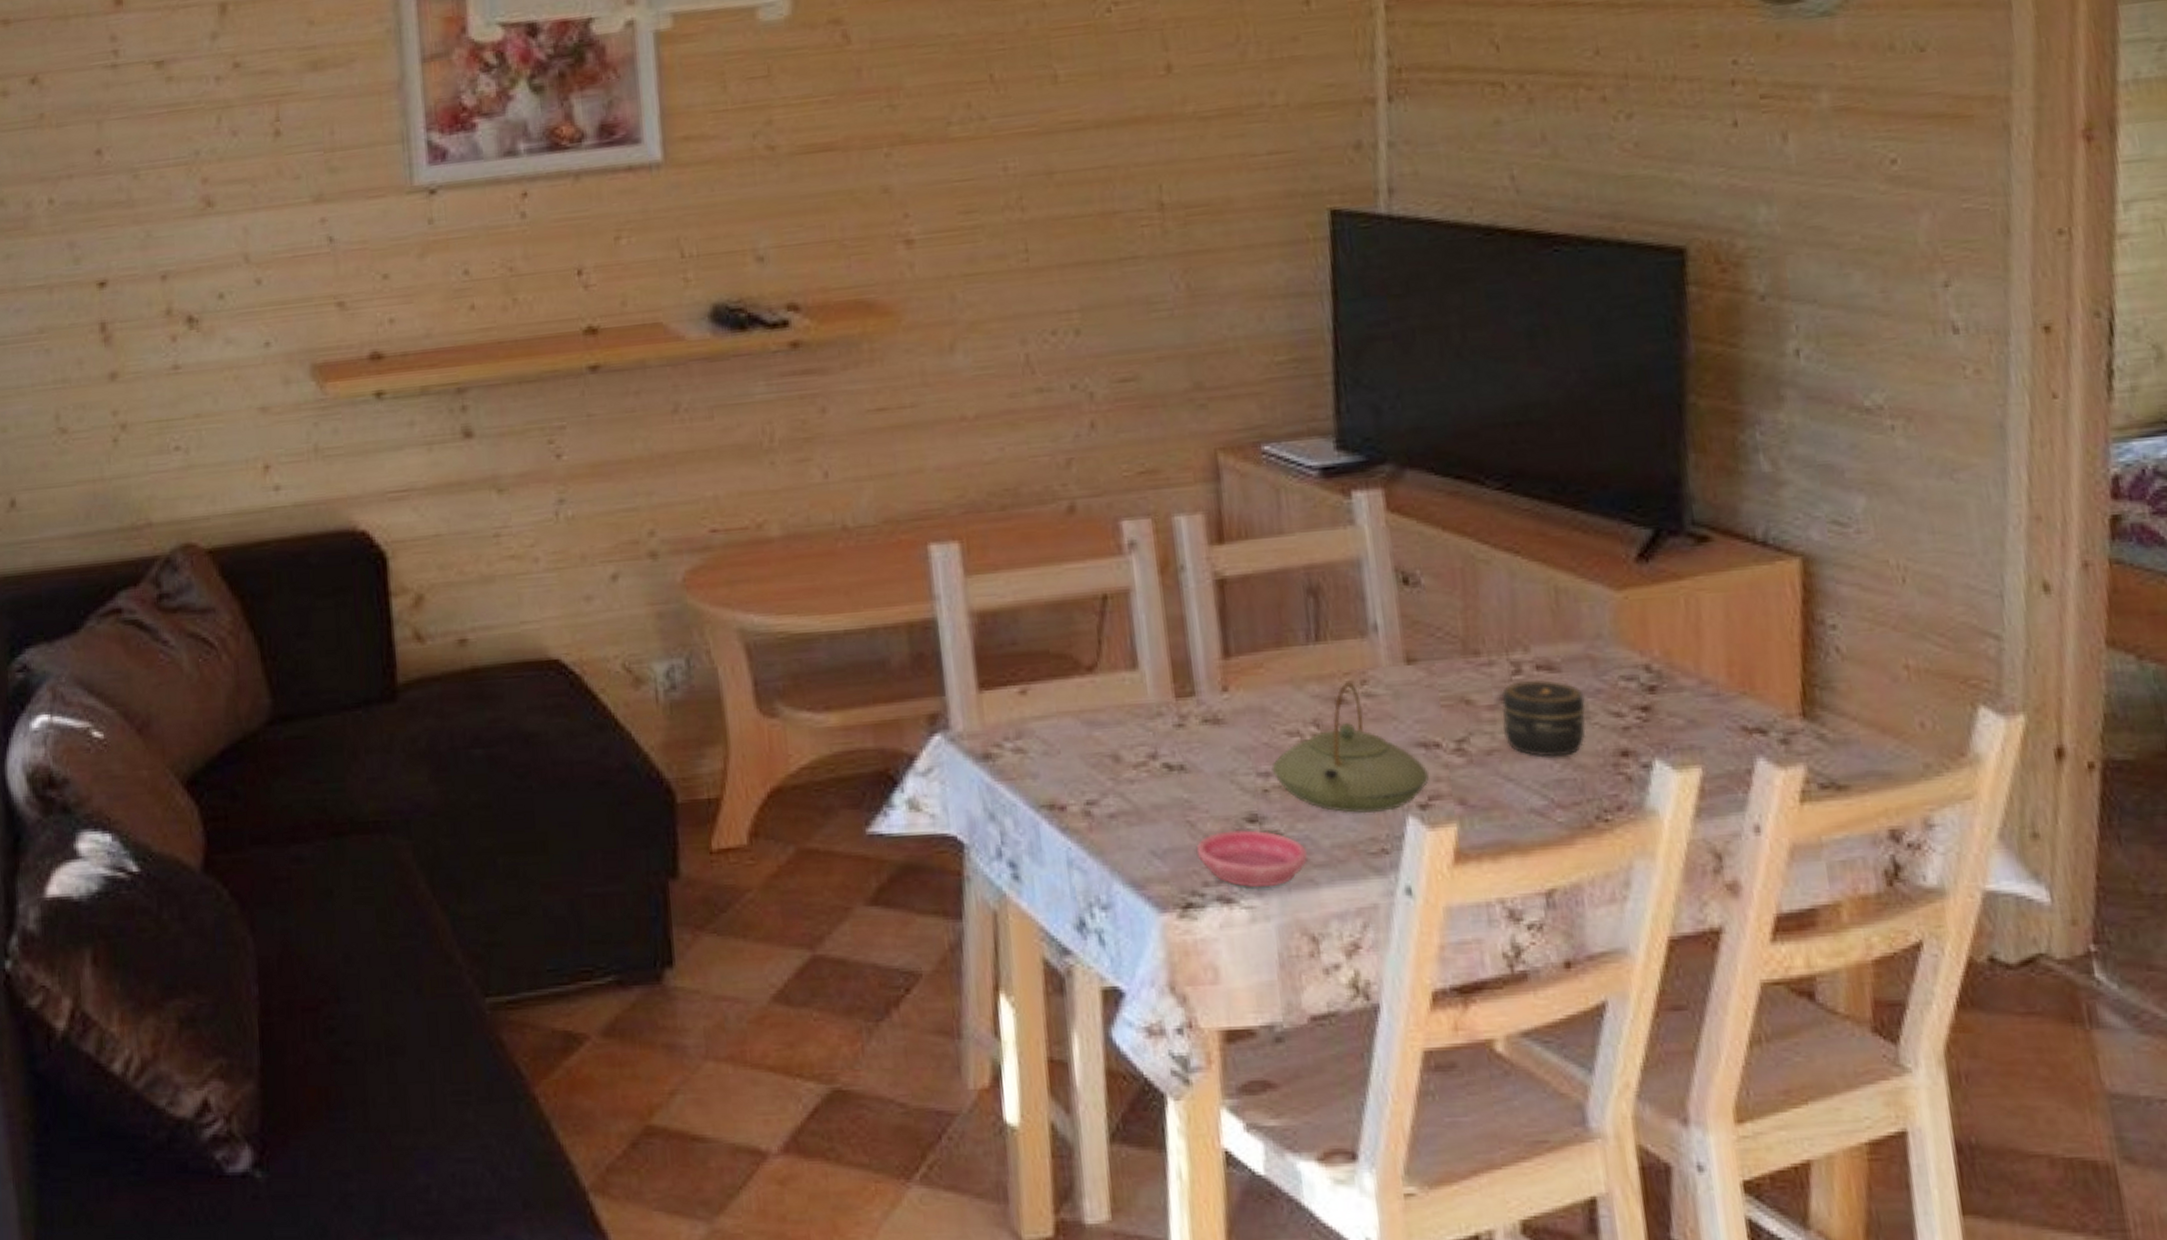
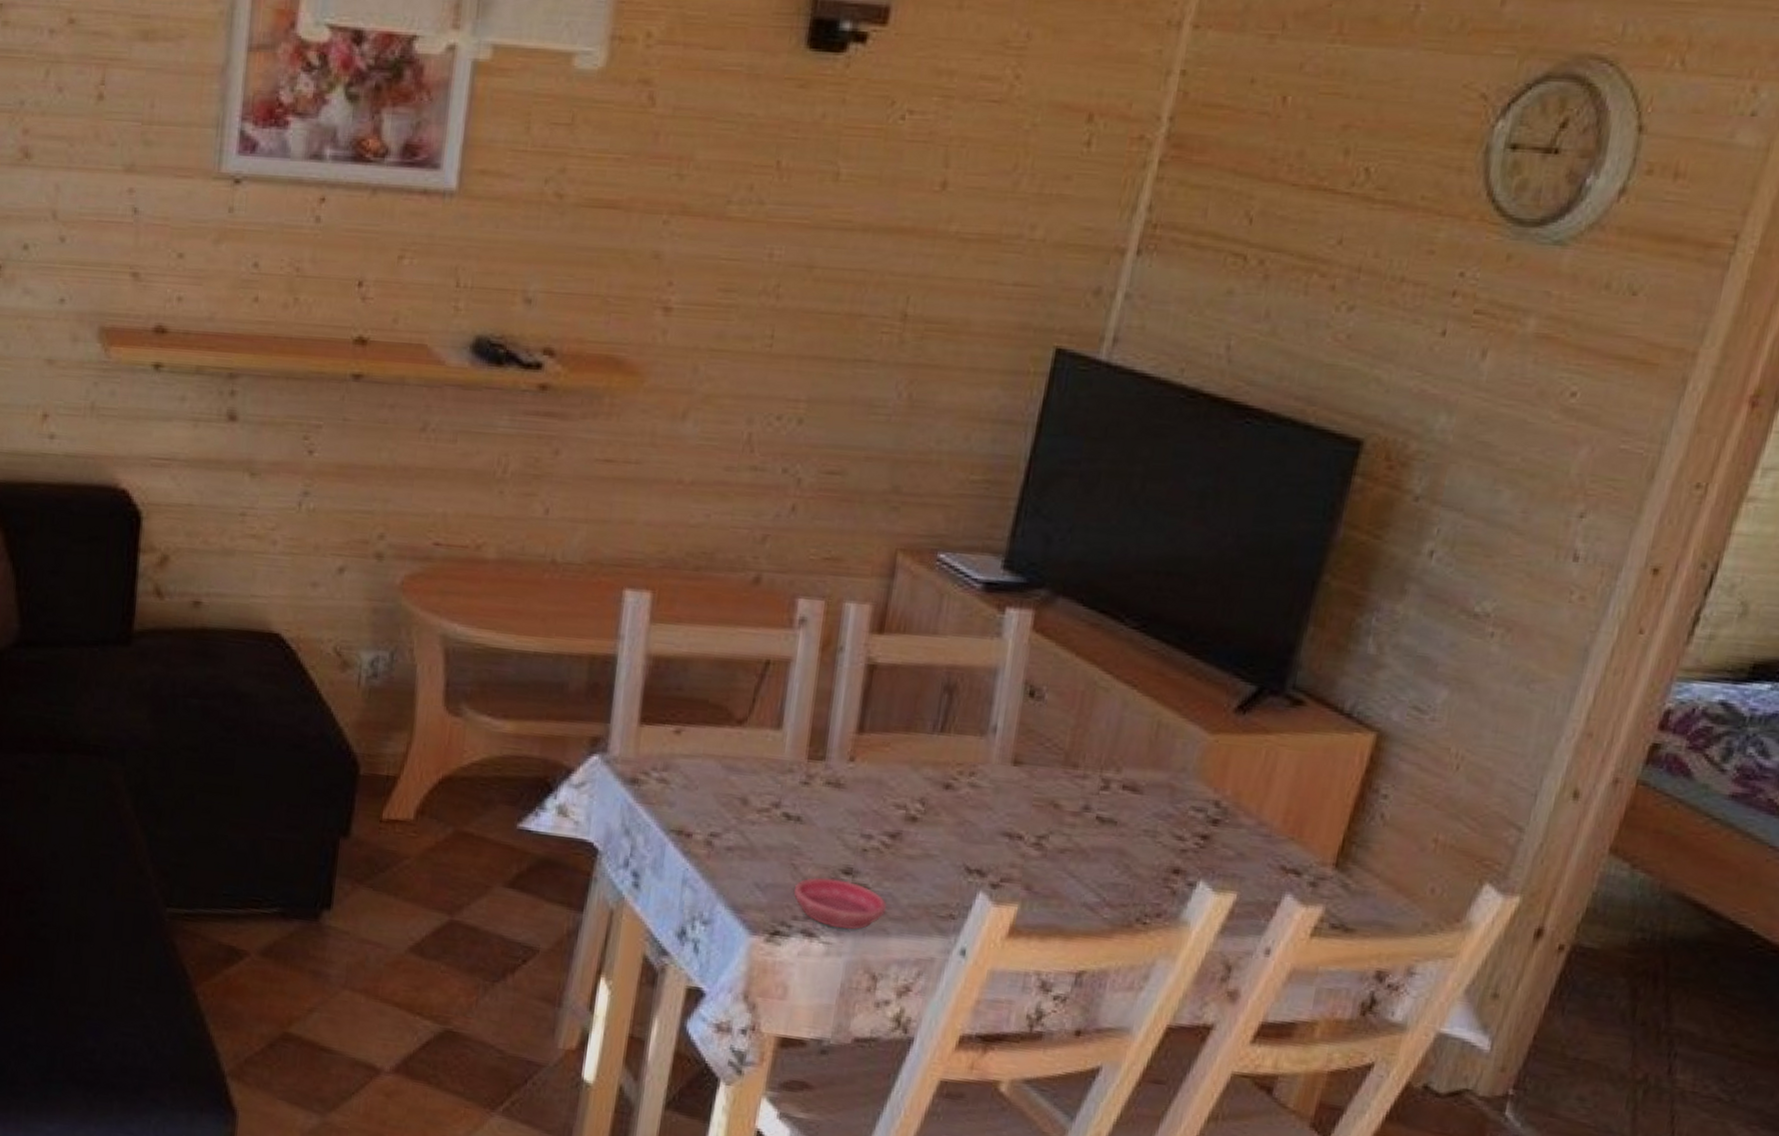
teapot: present [1271,682,1430,814] -> none [874,771,1007,885]
jar: present [1501,679,1586,758] -> none [1078,795,1157,865]

